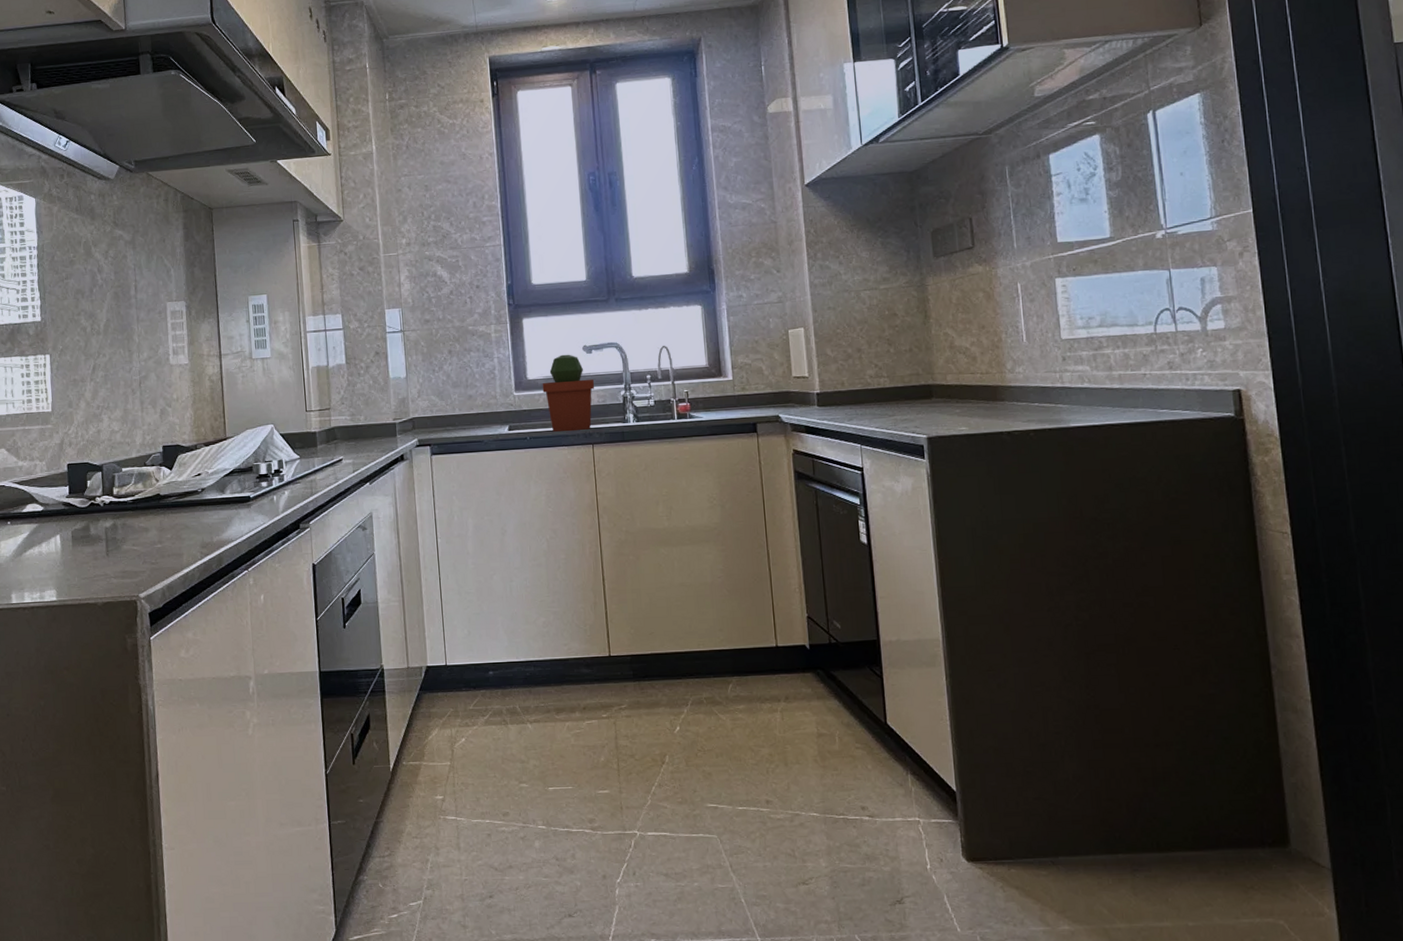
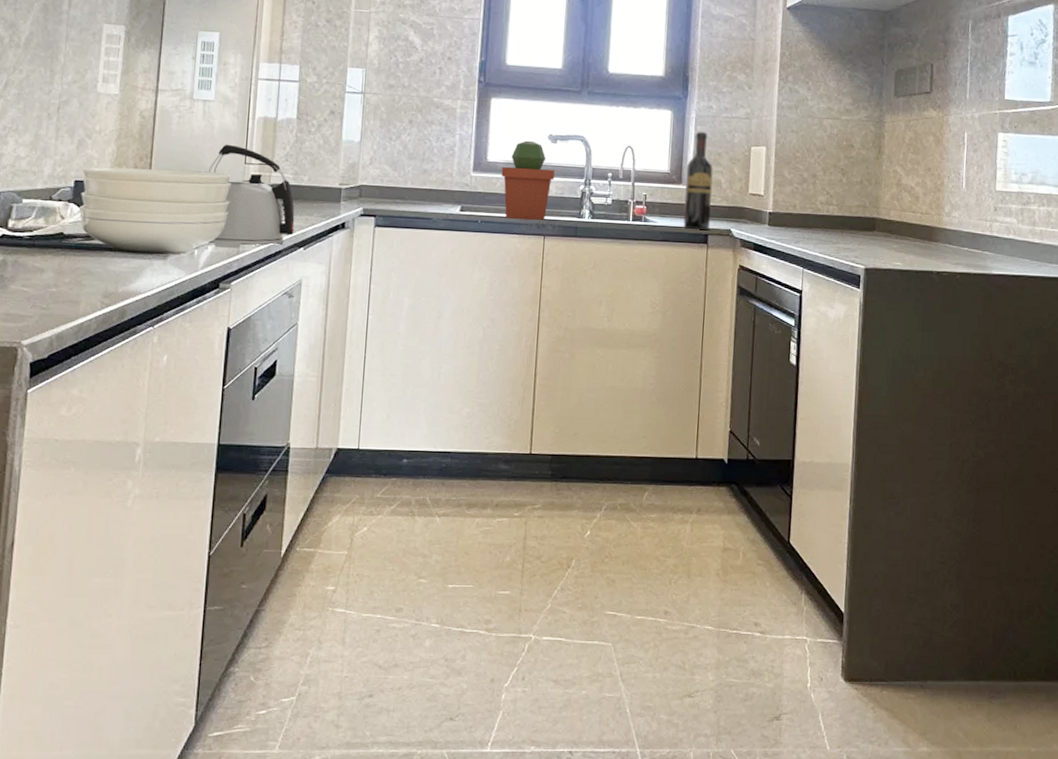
bowl: none [168,422,299,506] -> present [78,167,232,255]
kettle: none [275,395,359,491] -> present [208,144,295,248]
wine bottle: none [725,321,758,421] -> present [683,131,714,231]

